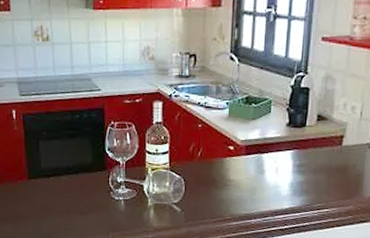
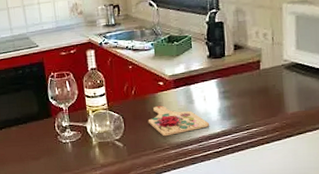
cutting board: none [211,172,279,206] -> present [148,105,210,137]

